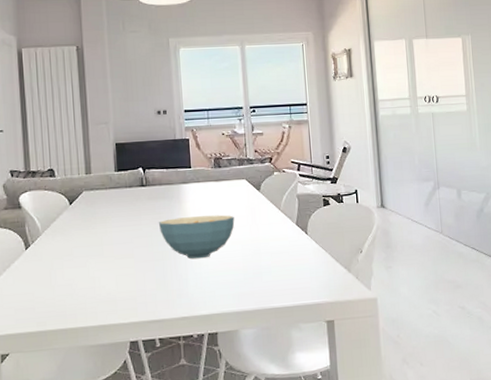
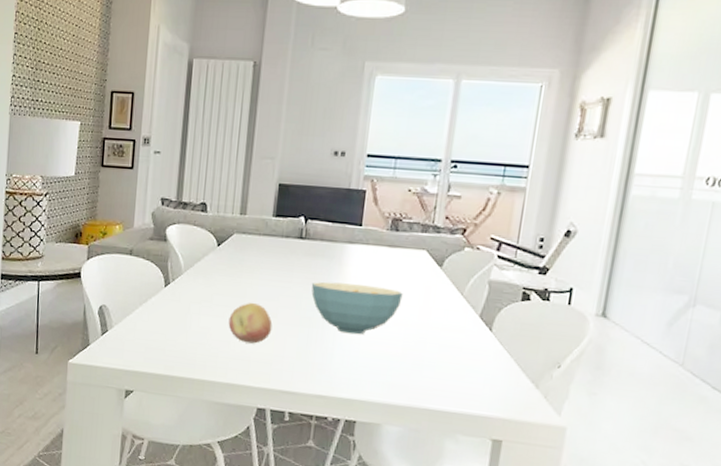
fruit: none [90,248,131,286] -> present [228,302,273,344]

